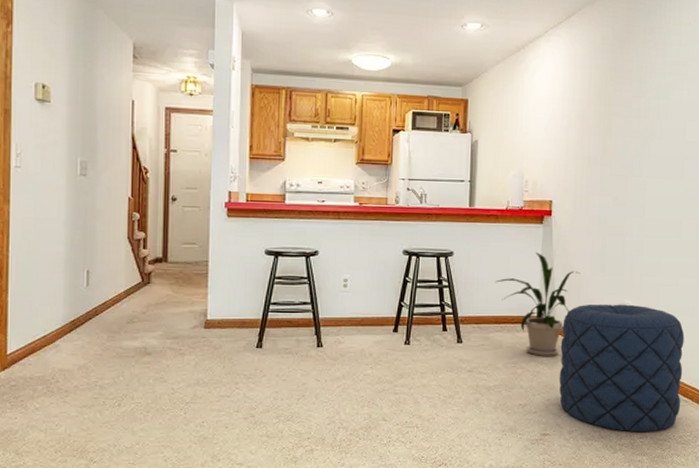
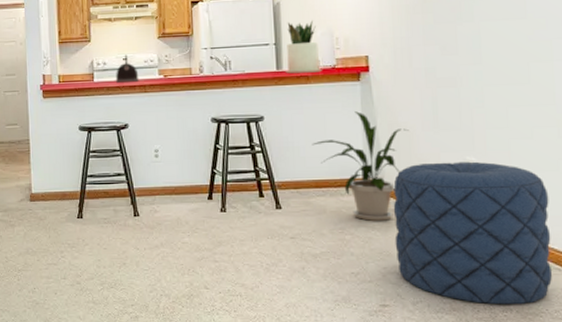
kettle: none [308,178,333,209] -> present [115,54,139,84]
planter: none [477,160,512,214] -> present [285,20,323,75]

